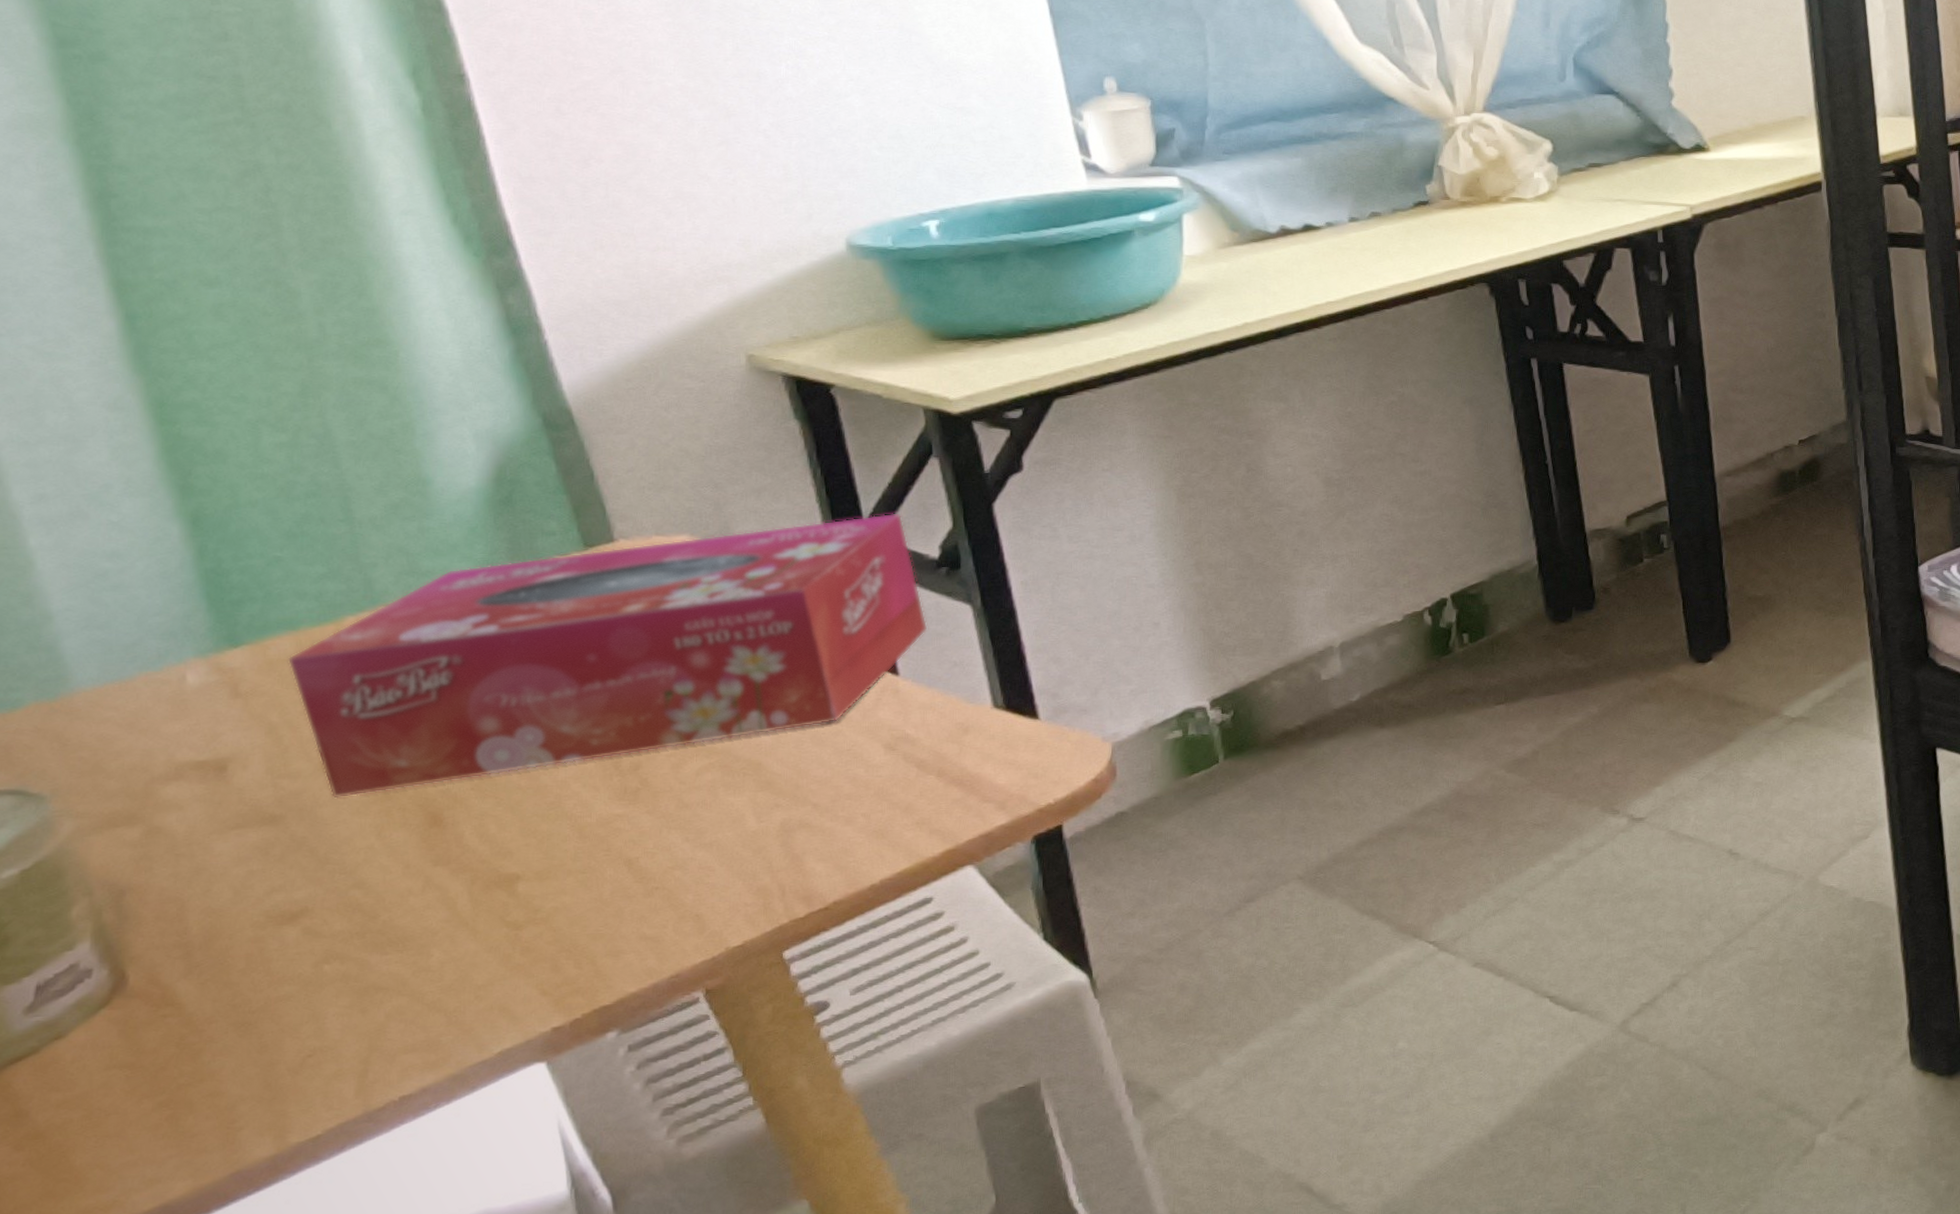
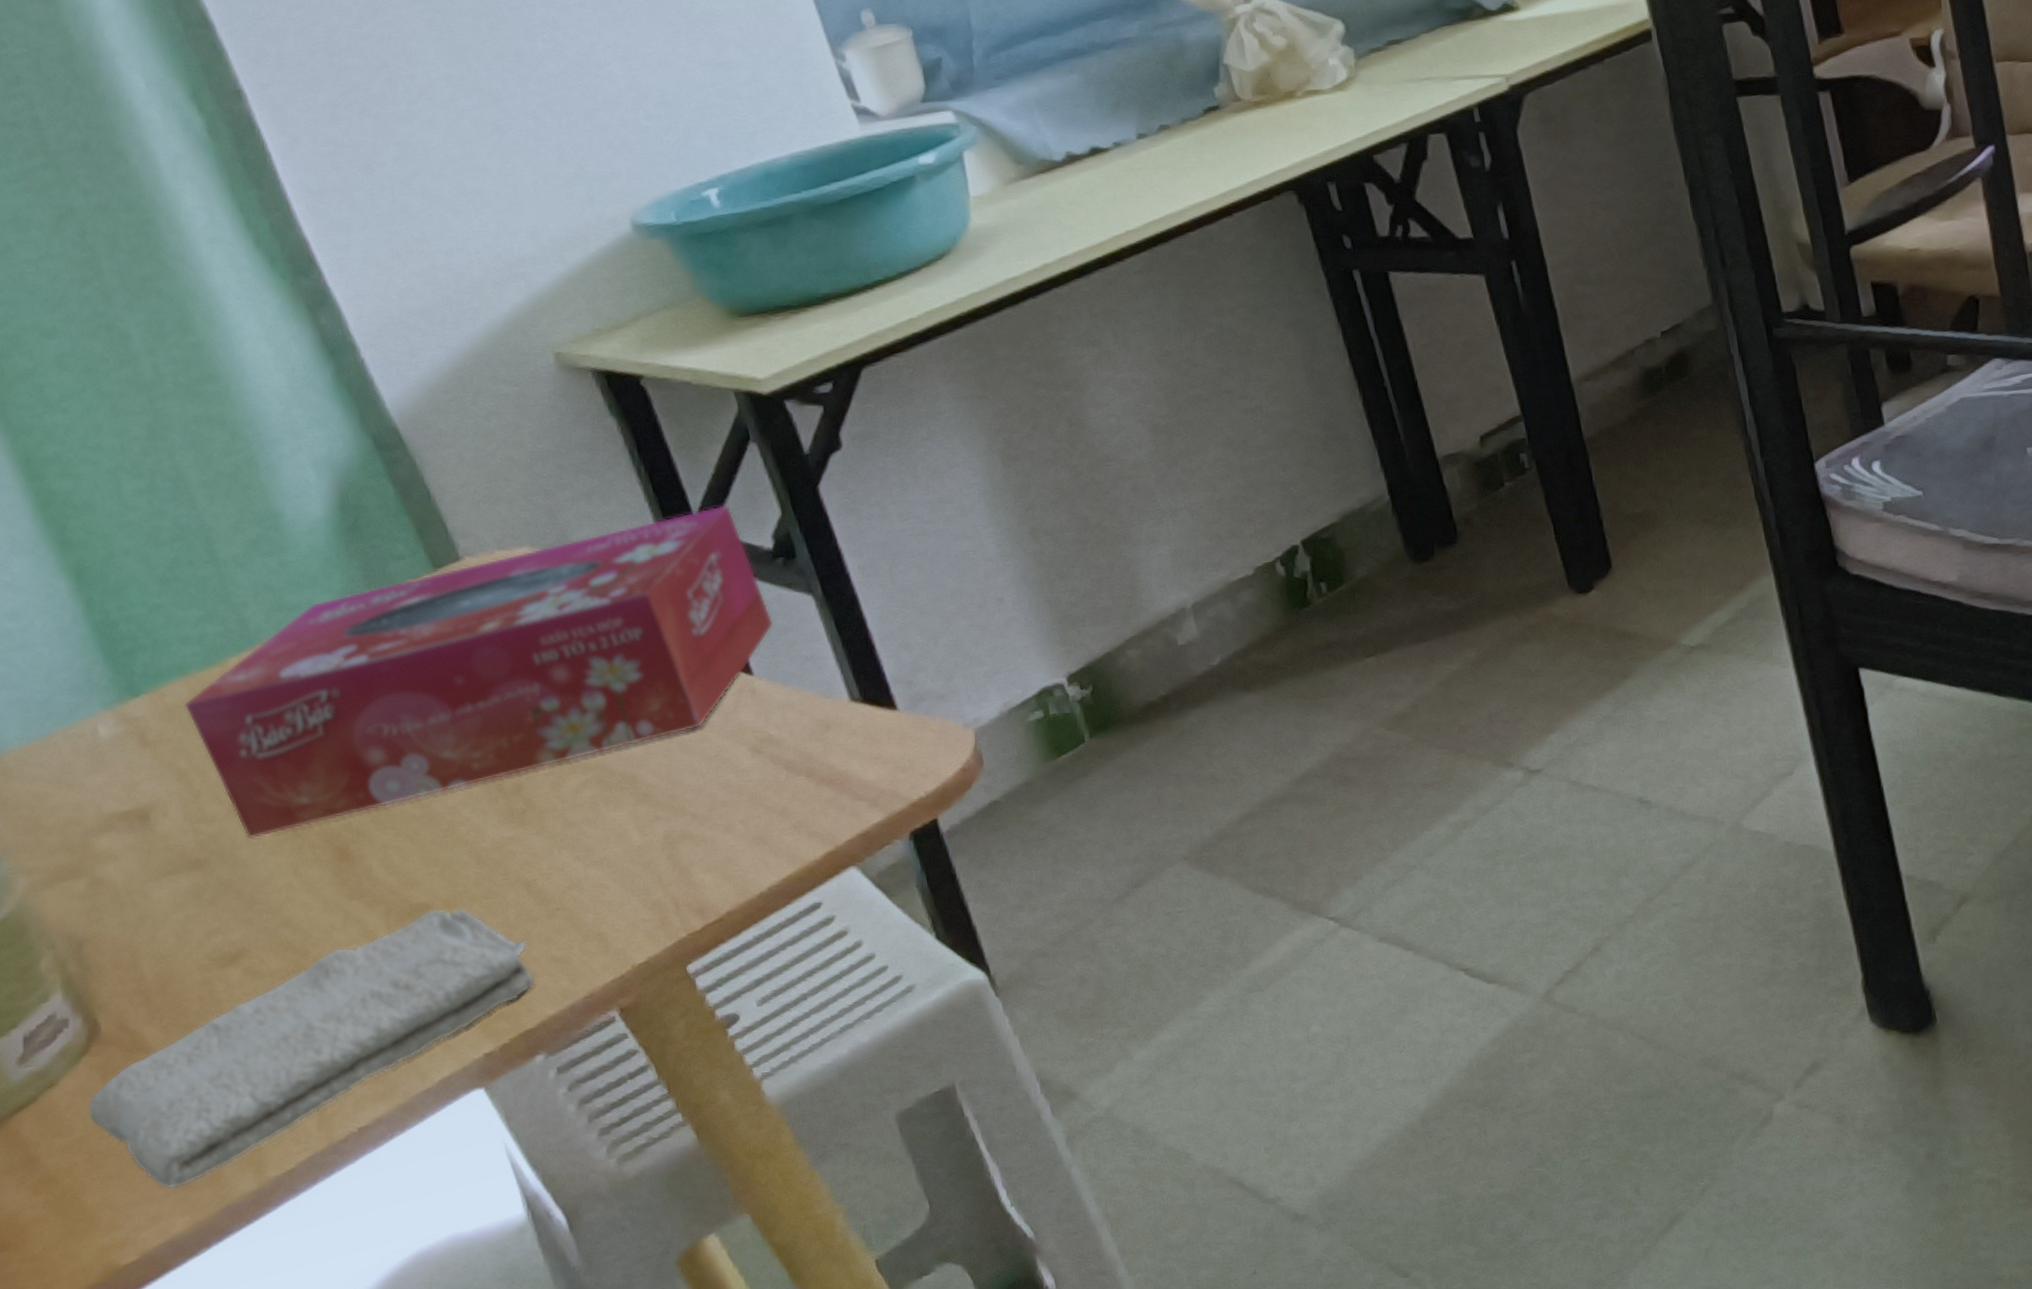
washcloth: none [95,879,621,1151] -> present [87,908,536,1190]

